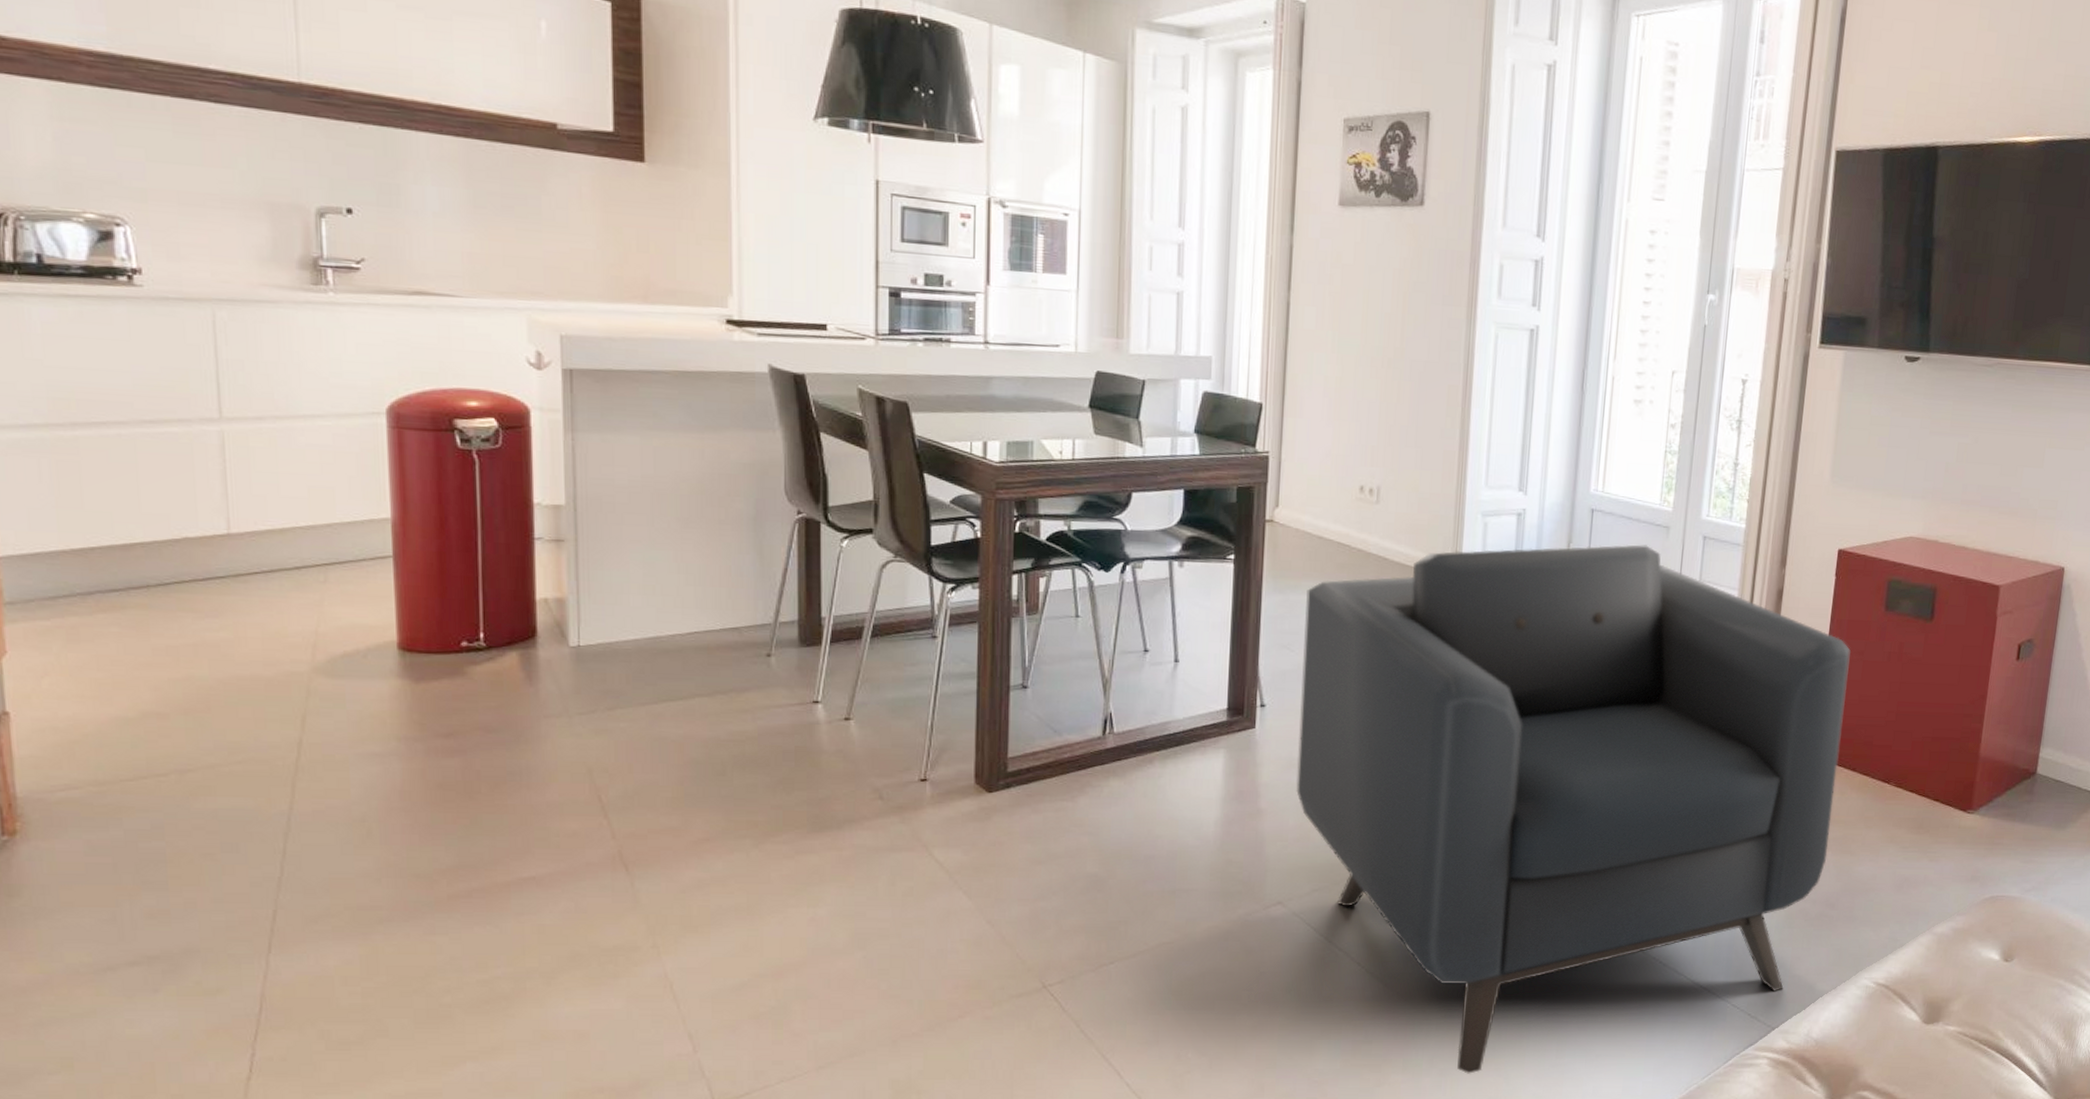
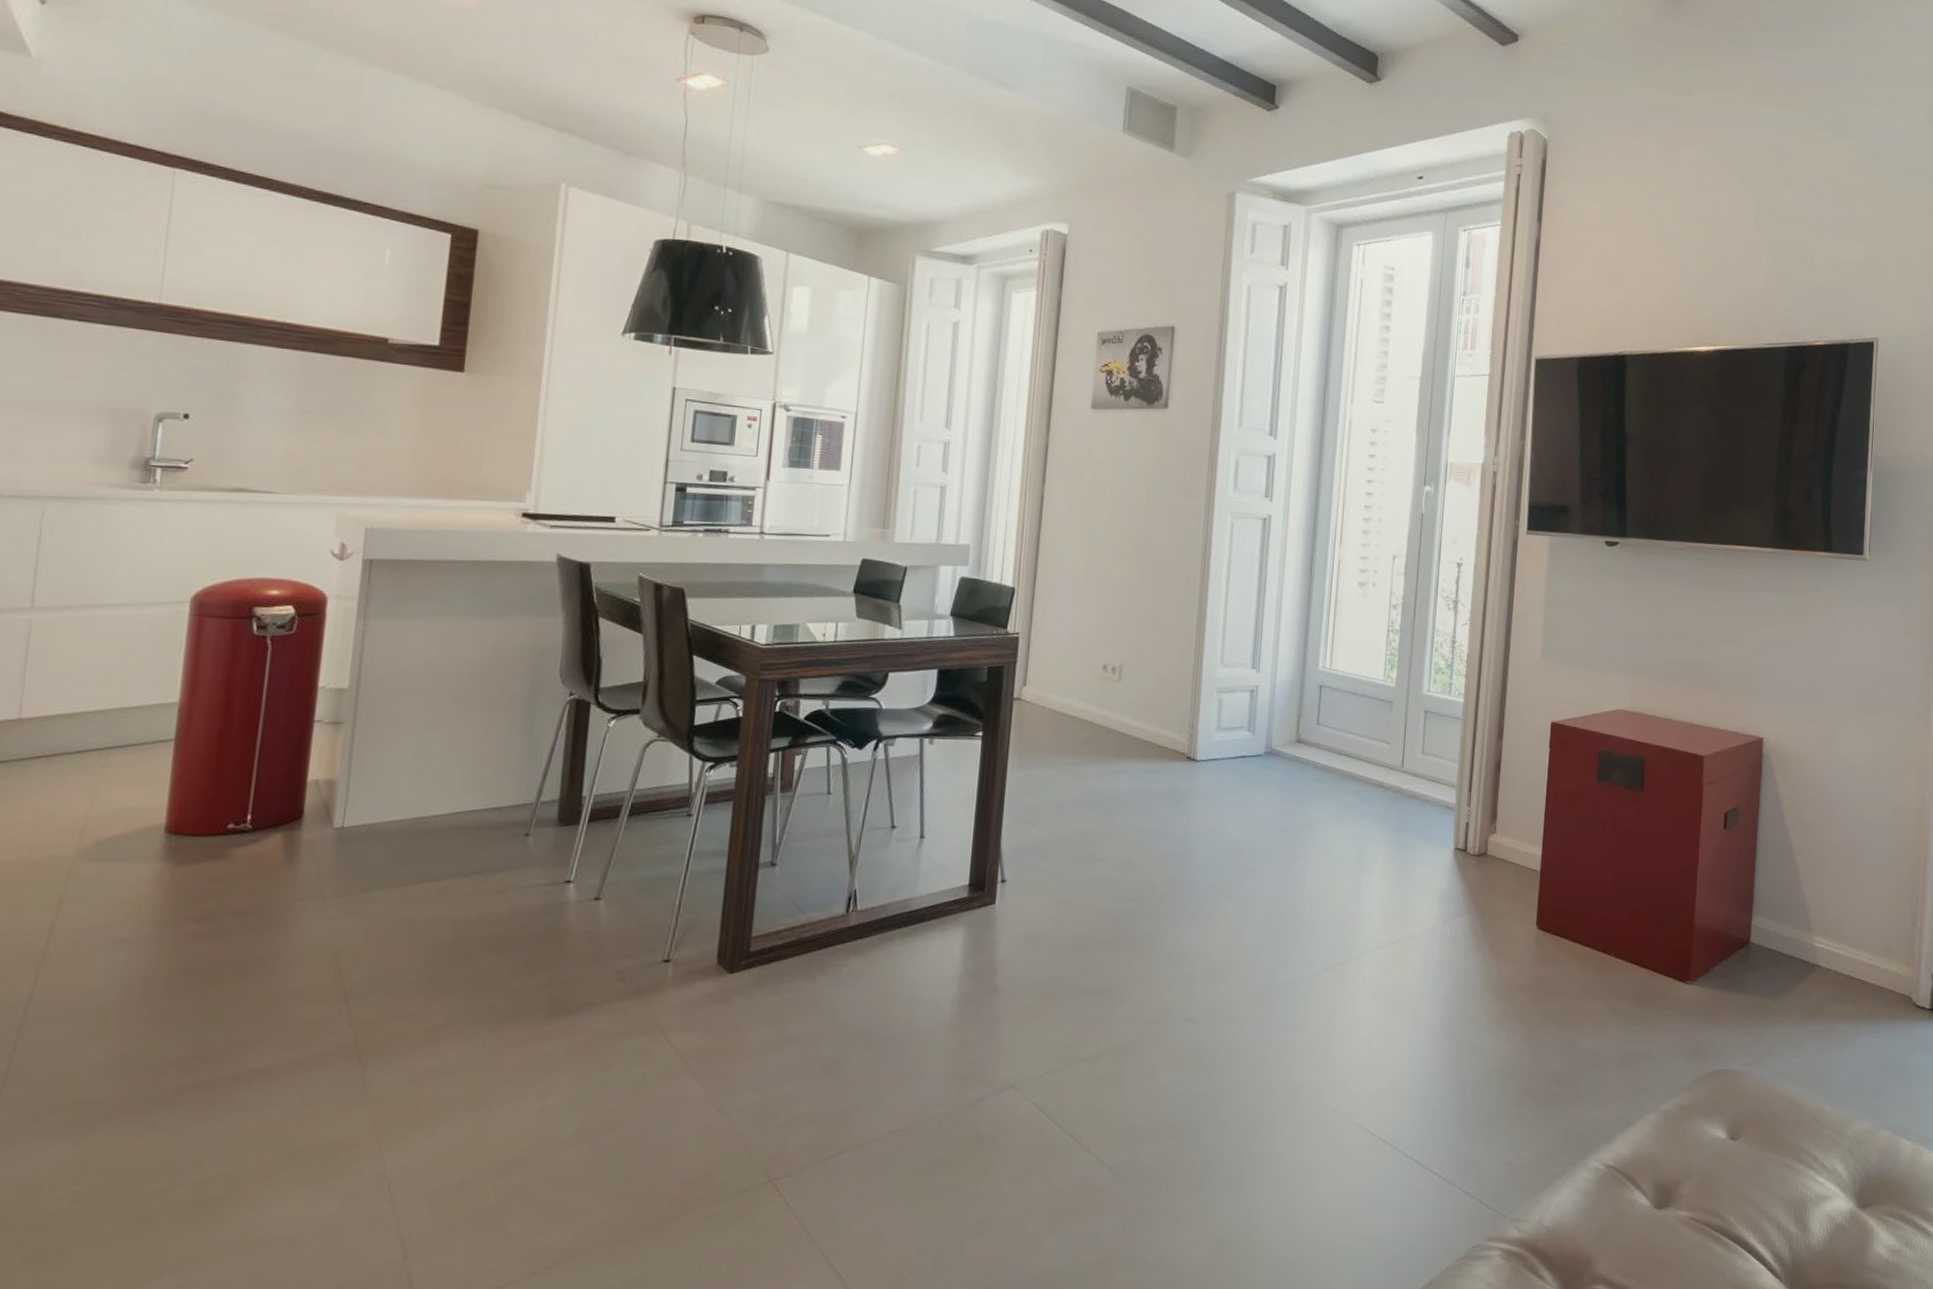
armchair: present [1296,544,1851,1074] -> none [1033,719,1567,1272]

